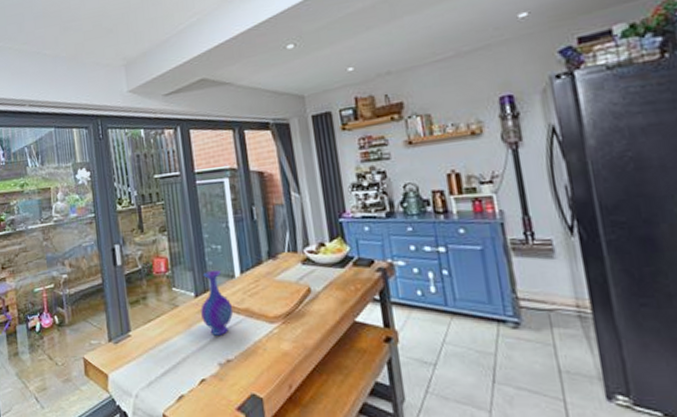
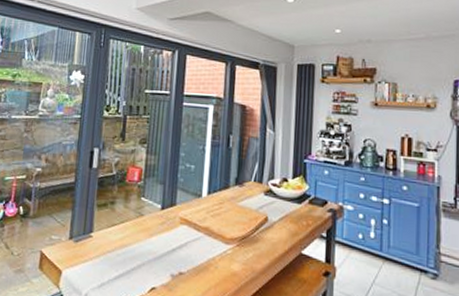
vase: present [201,271,234,336] -> none [163,187,195,249]

